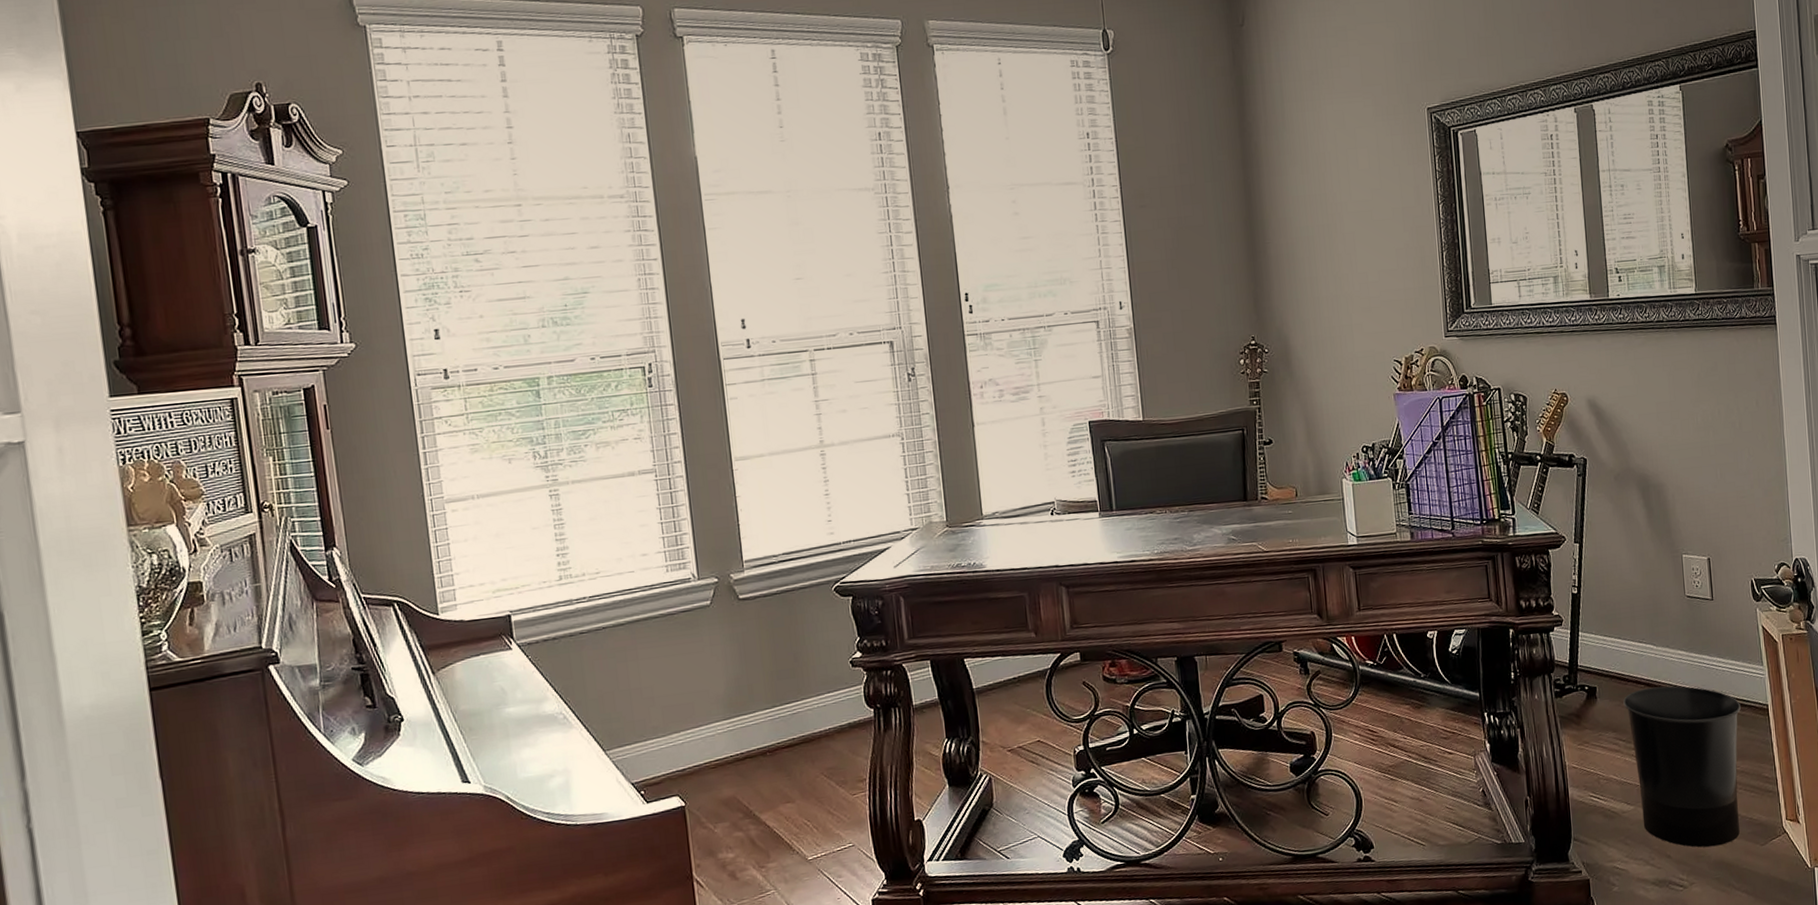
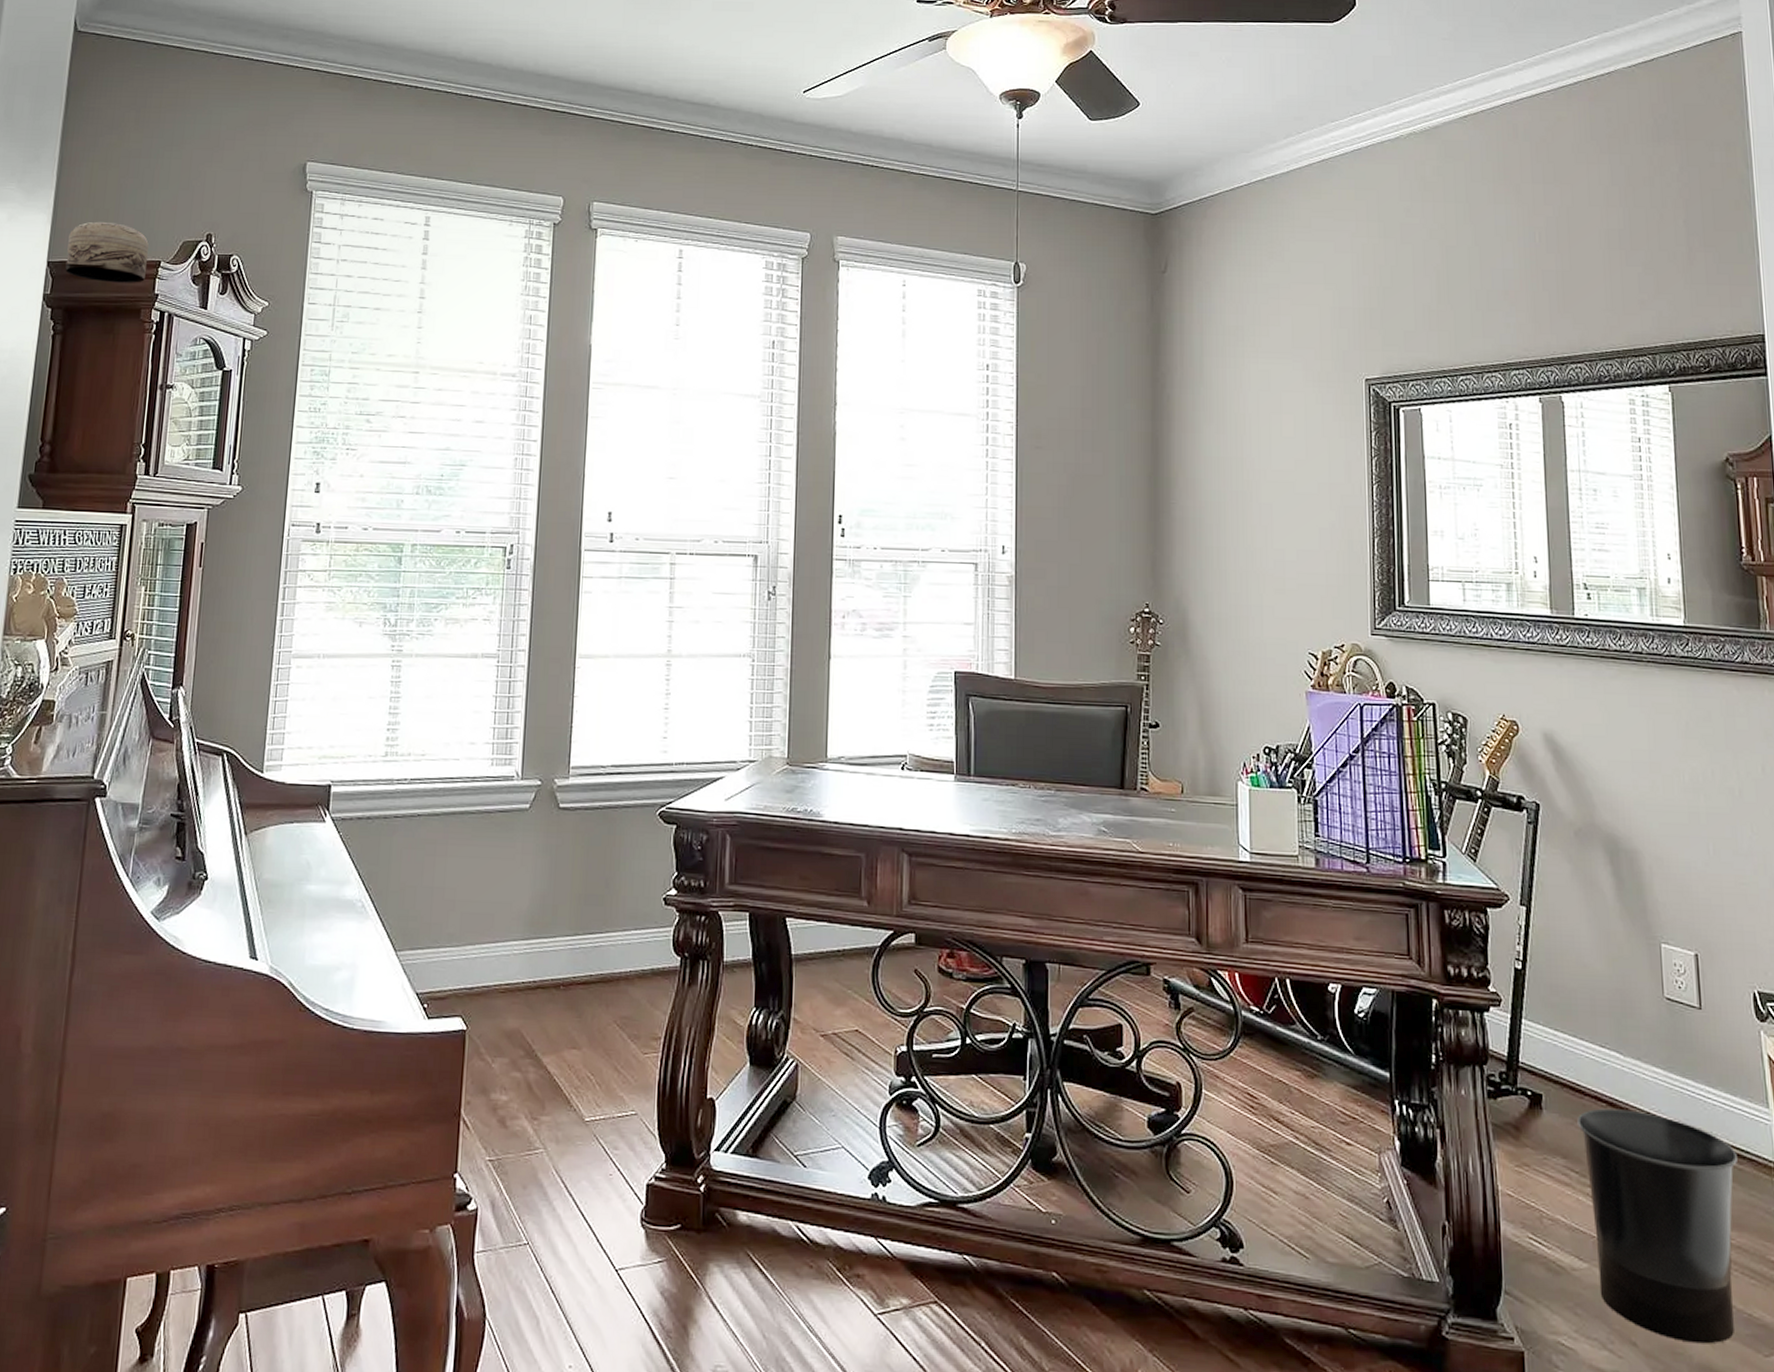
decorative box: none [94,81,196,148] -> present [65,221,149,283]

